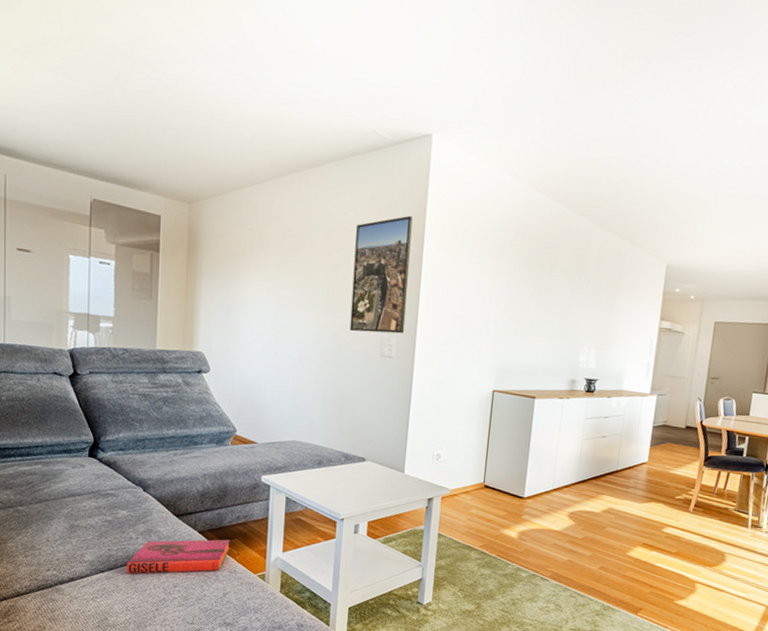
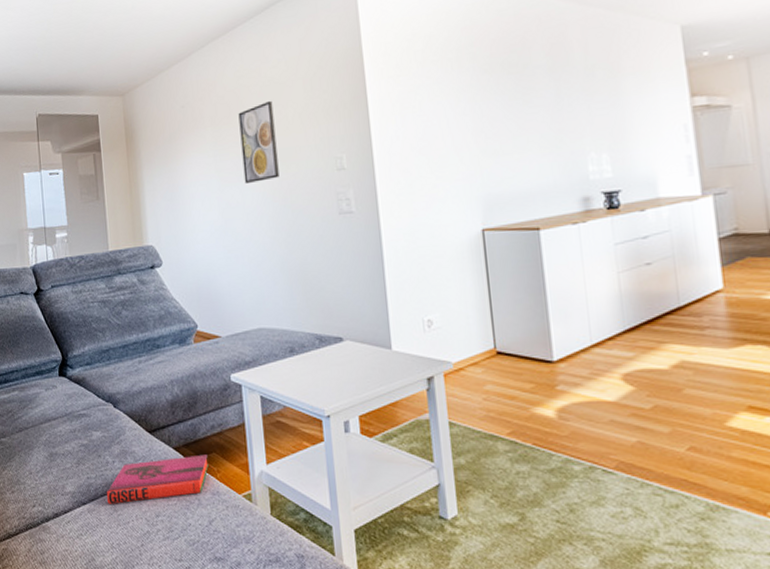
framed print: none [300,243,338,315] -> present [238,100,280,184]
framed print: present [349,215,413,334] -> none [289,50,362,192]

